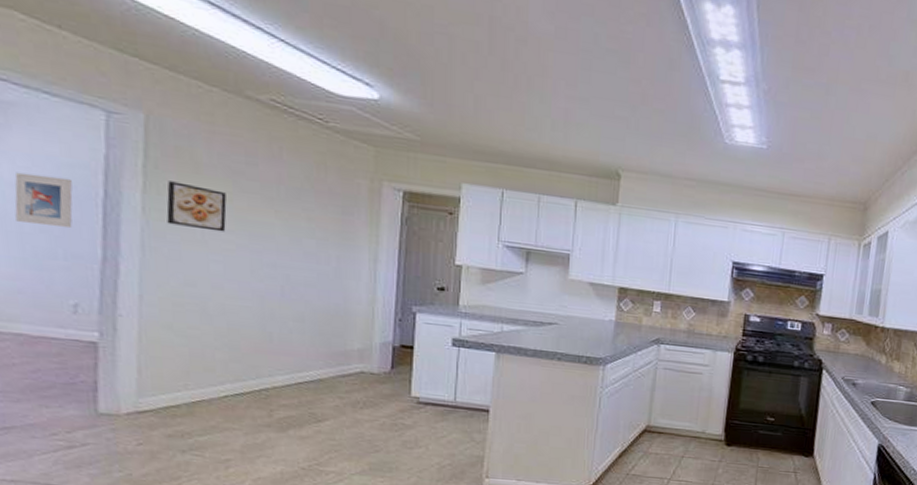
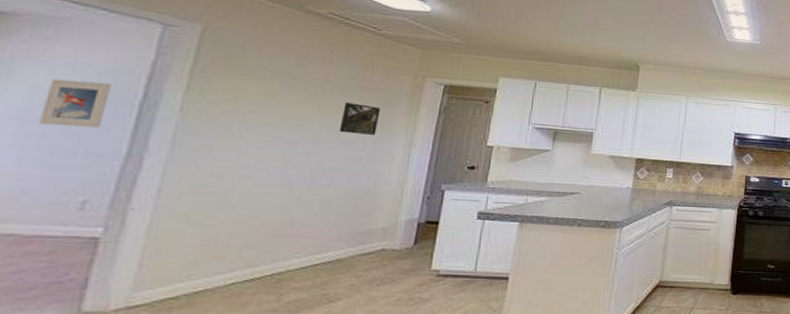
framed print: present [166,181,227,232] -> none [204,82,271,126]
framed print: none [300,209,340,247] -> present [339,103,381,135]

